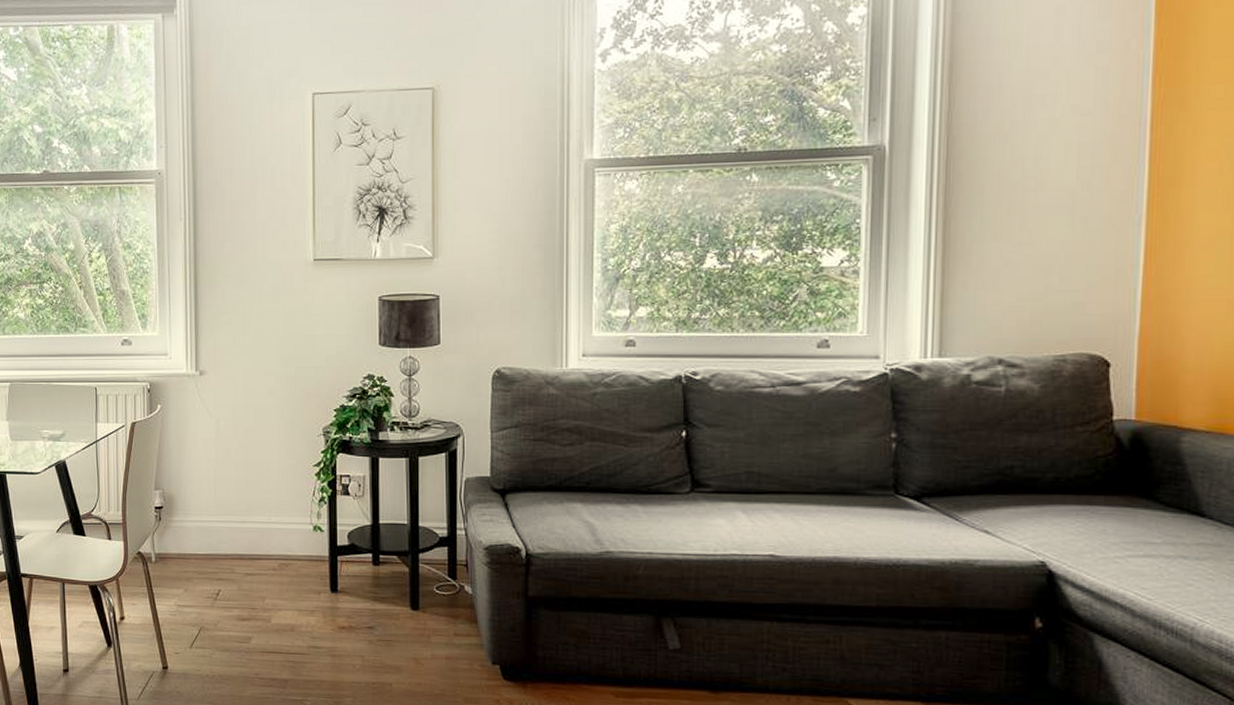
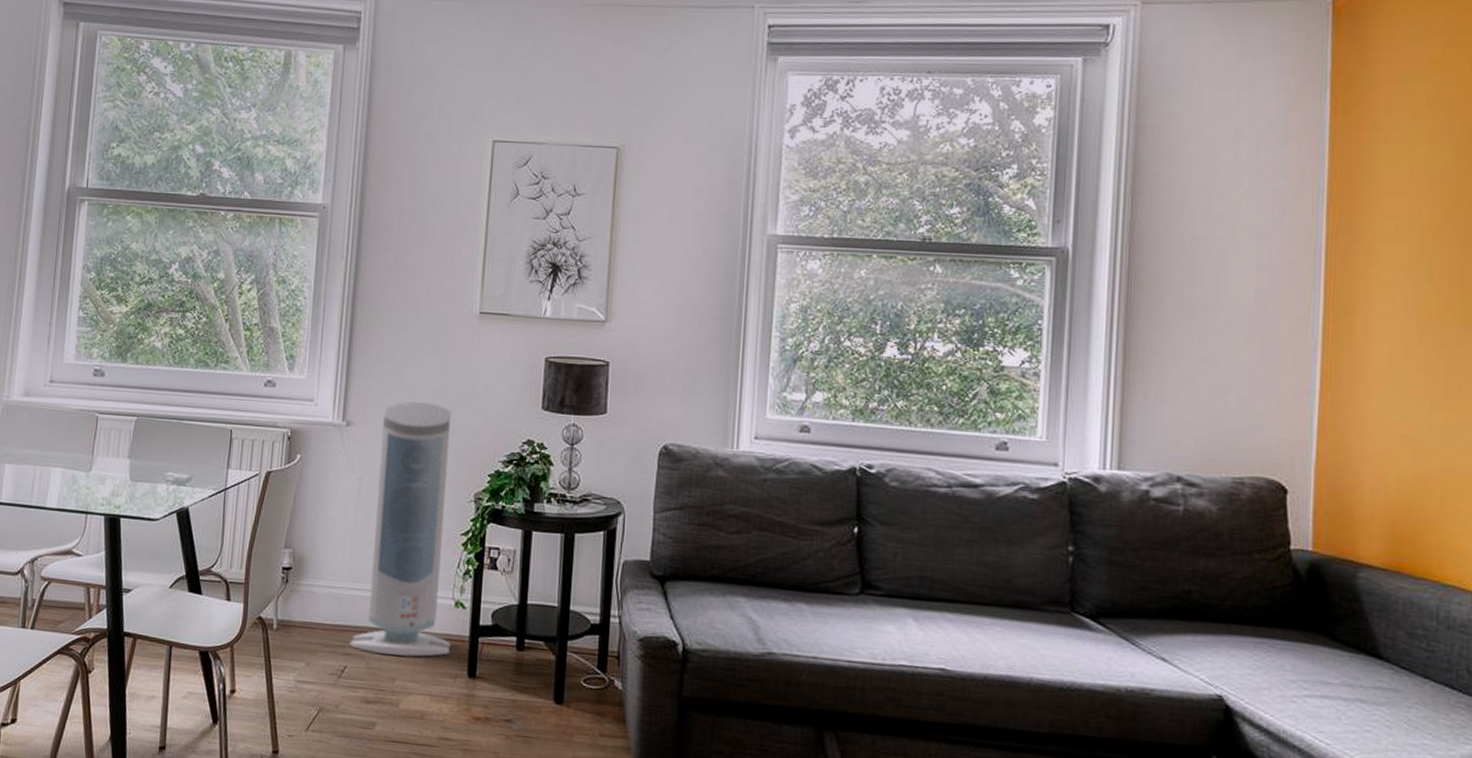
air purifier: none [222,348,313,578] -> present [350,401,452,657]

